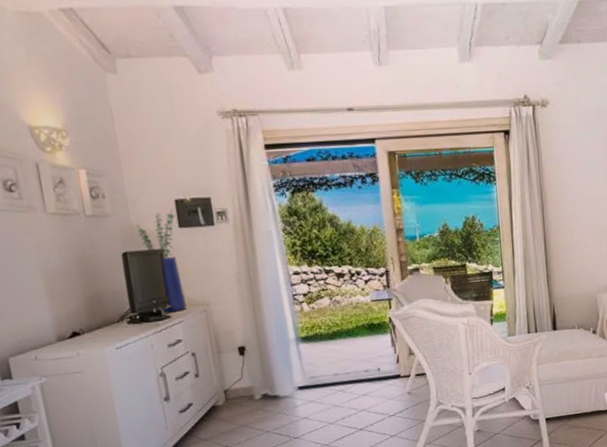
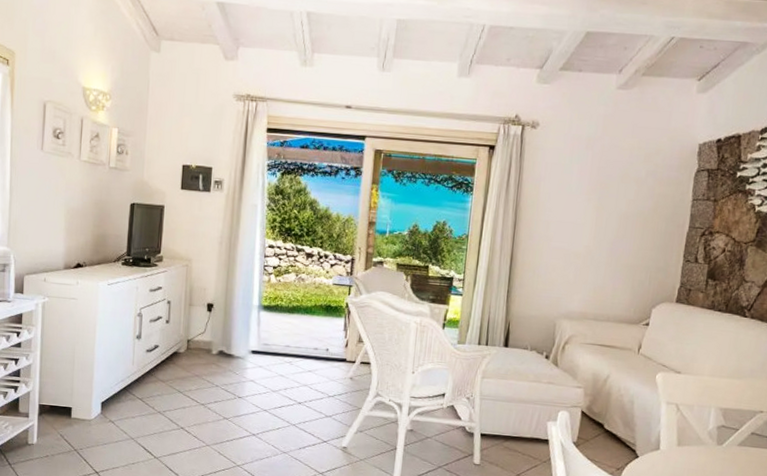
vase: present [137,209,187,313] -> none [147,172,180,262]

